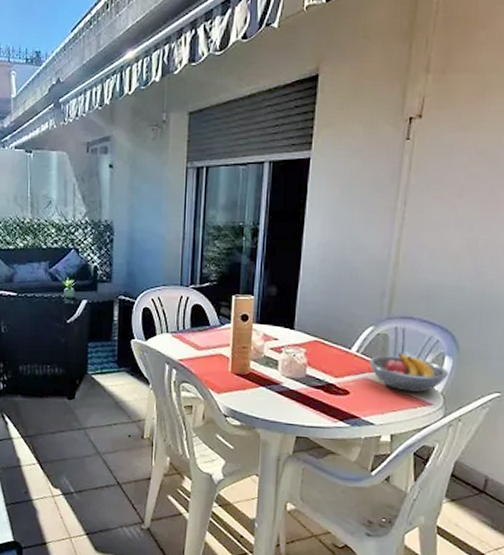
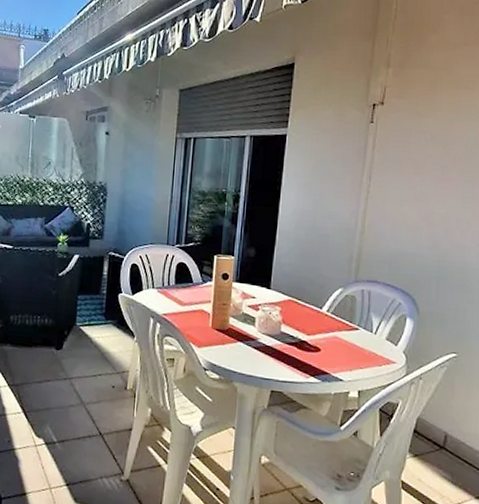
fruit bowl: present [368,353,449,392] -> none [338,313,410,351]

